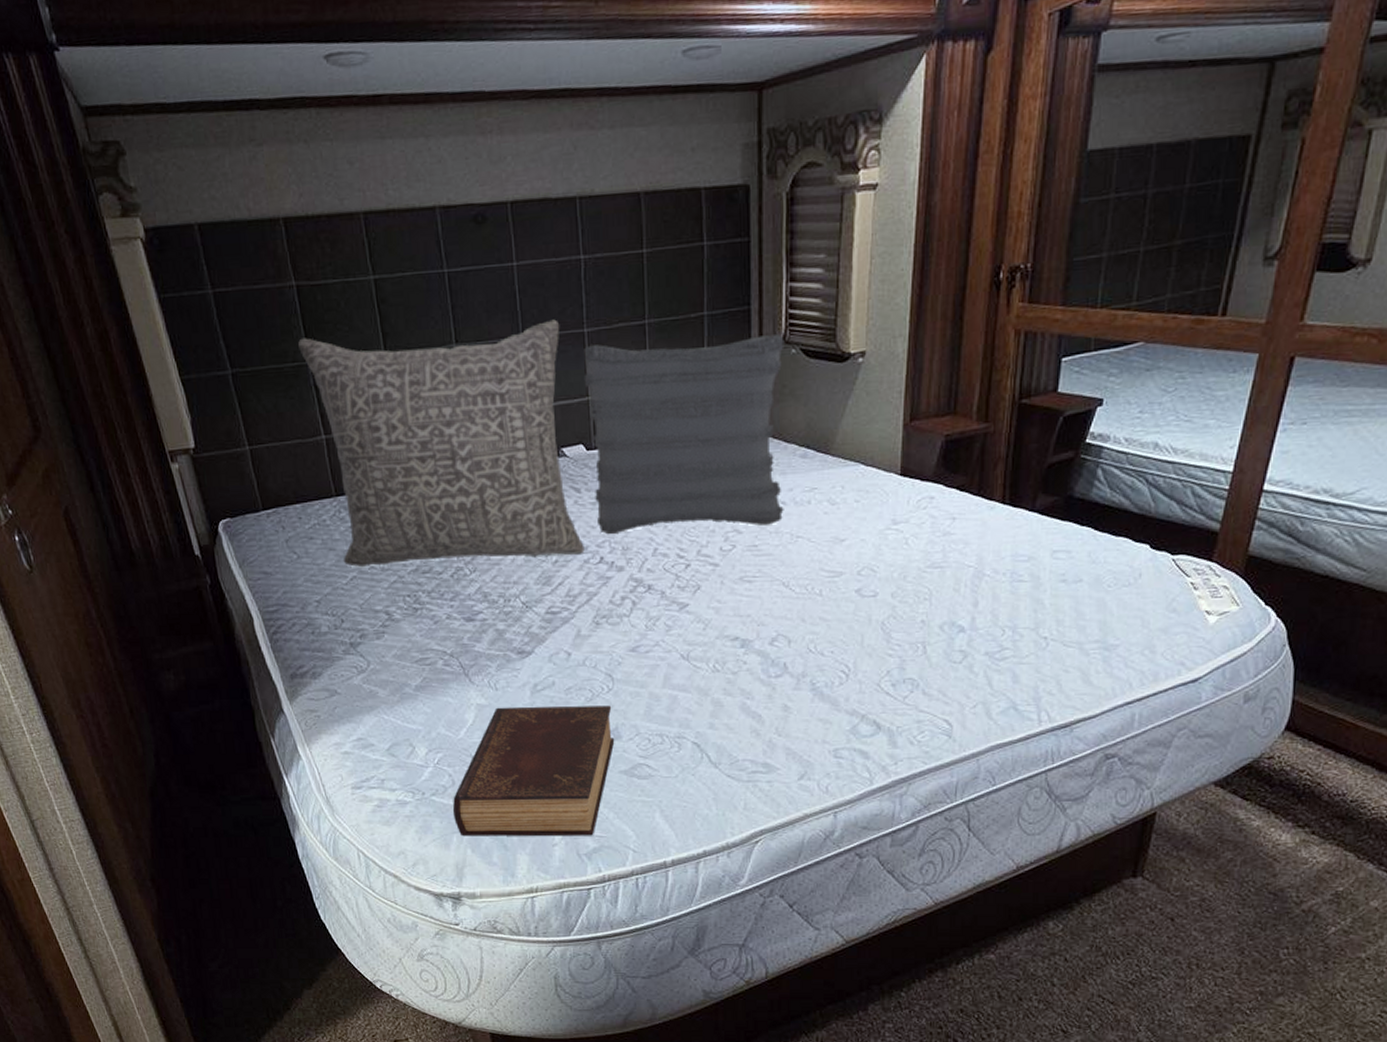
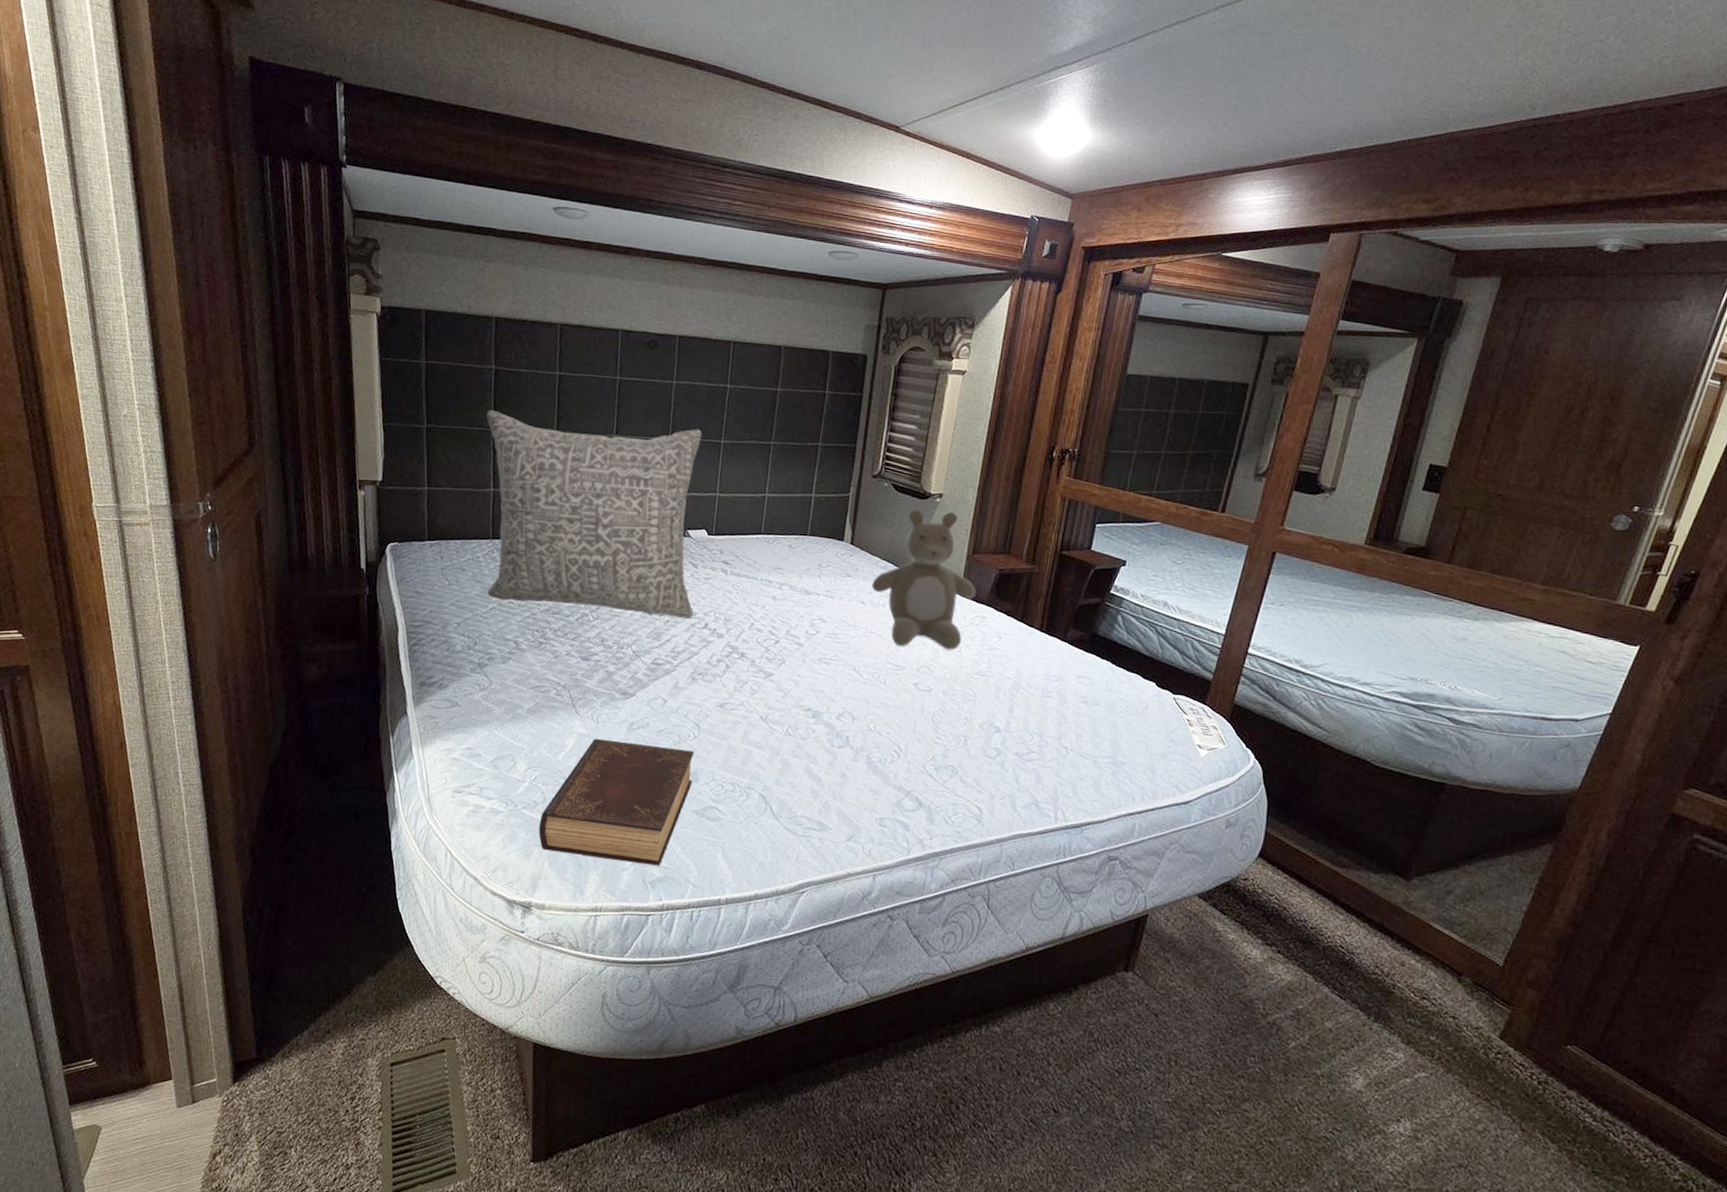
pillow: present [583,333,784,534] -> none [707,453,880,619]
teddy bear: none [791,373,919,548] -> present [871,509,976,650]

